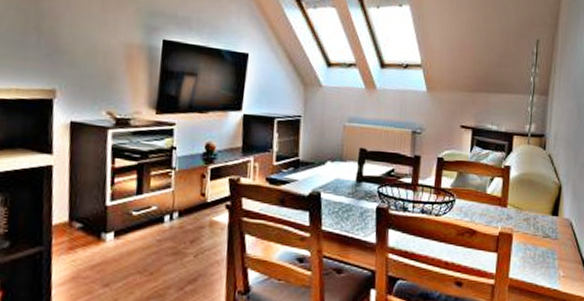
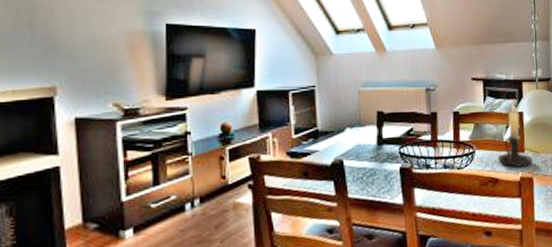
candle holder: none [477,155,515,222] -> present [497,103,533,167]

